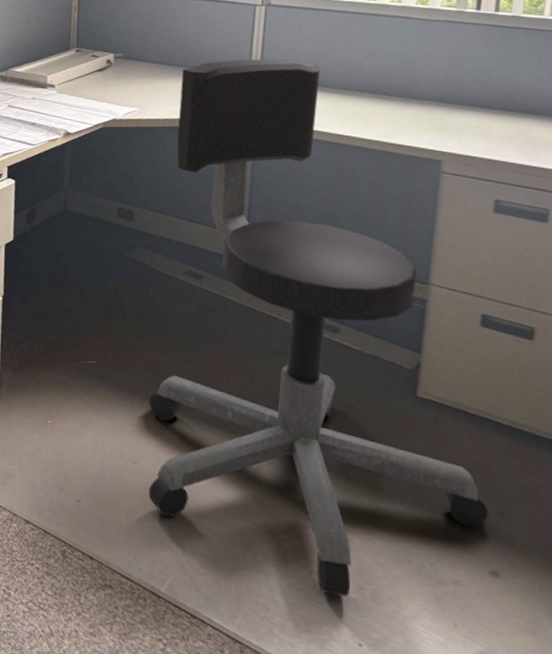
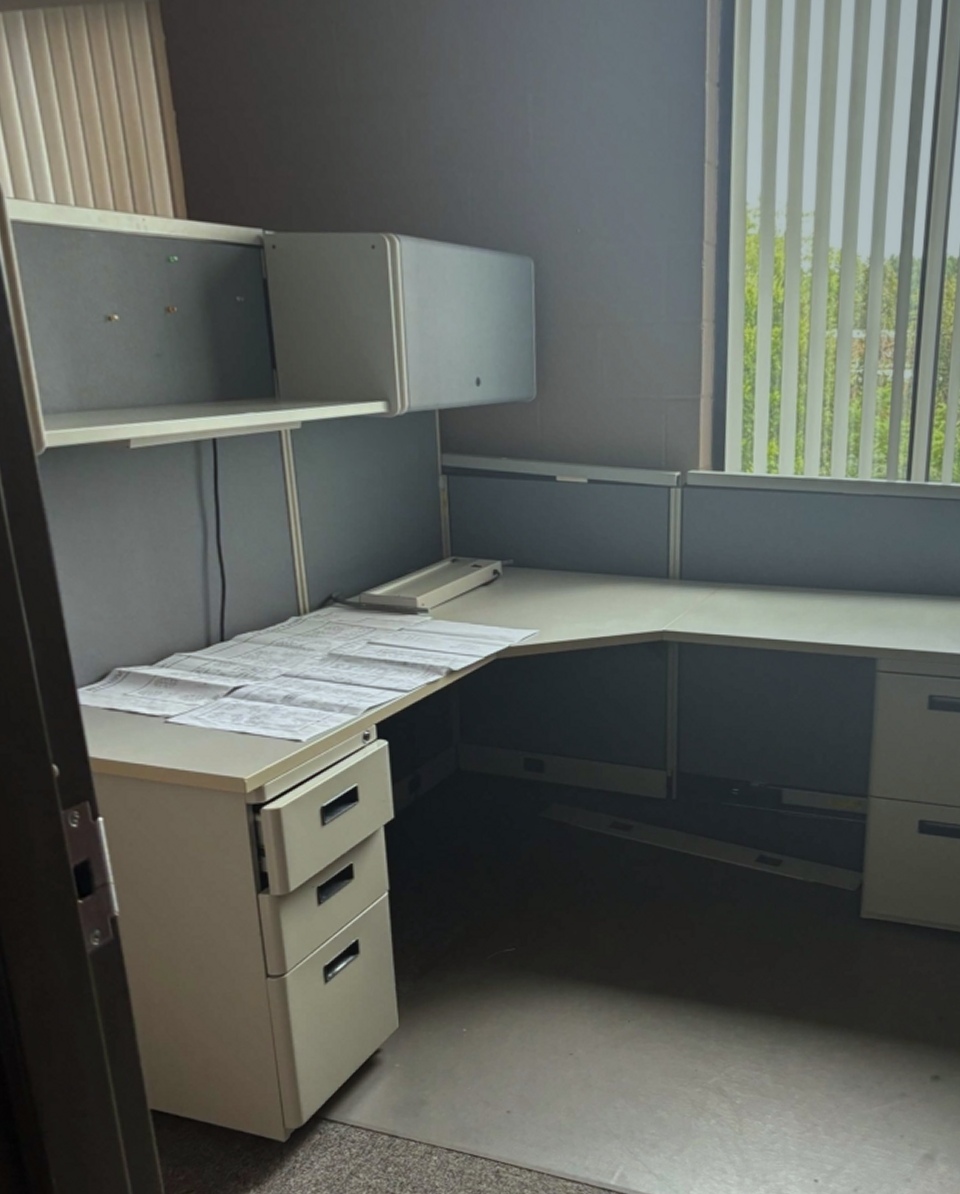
office chair: present [148,58,489,597] -> none [581,553,930,1139]

